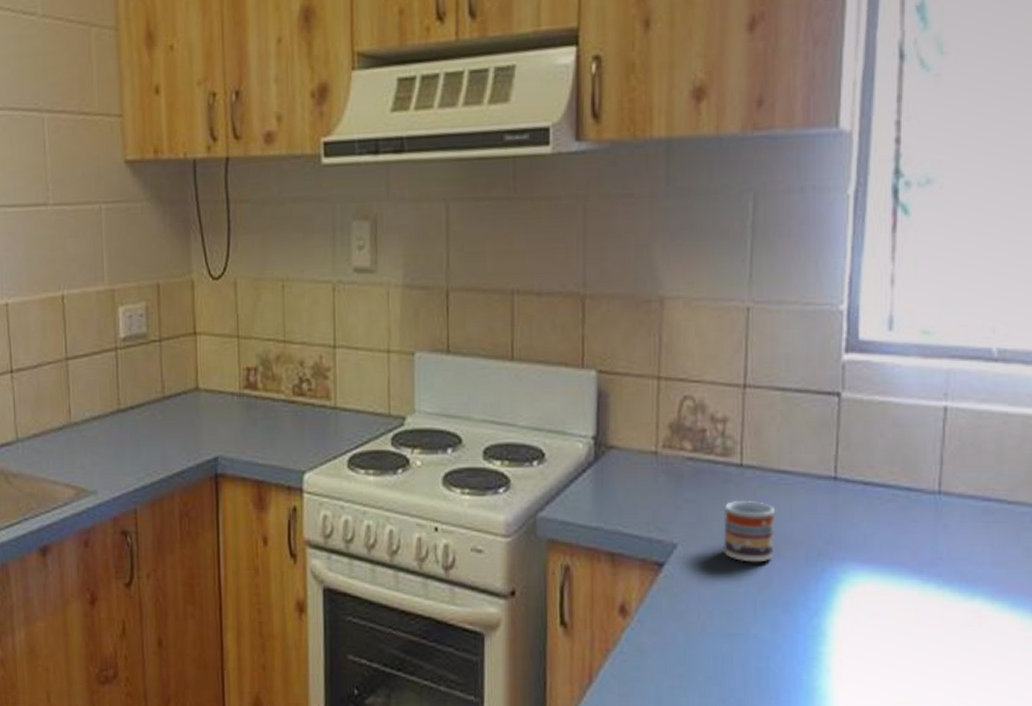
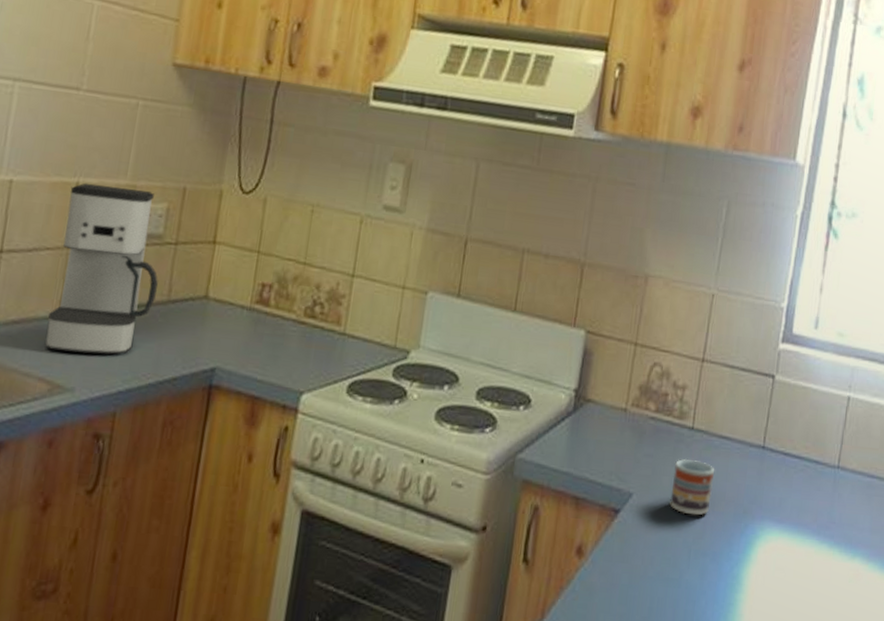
coffee maker: none [58,292,152,457] -> present [45,182,159,355]

